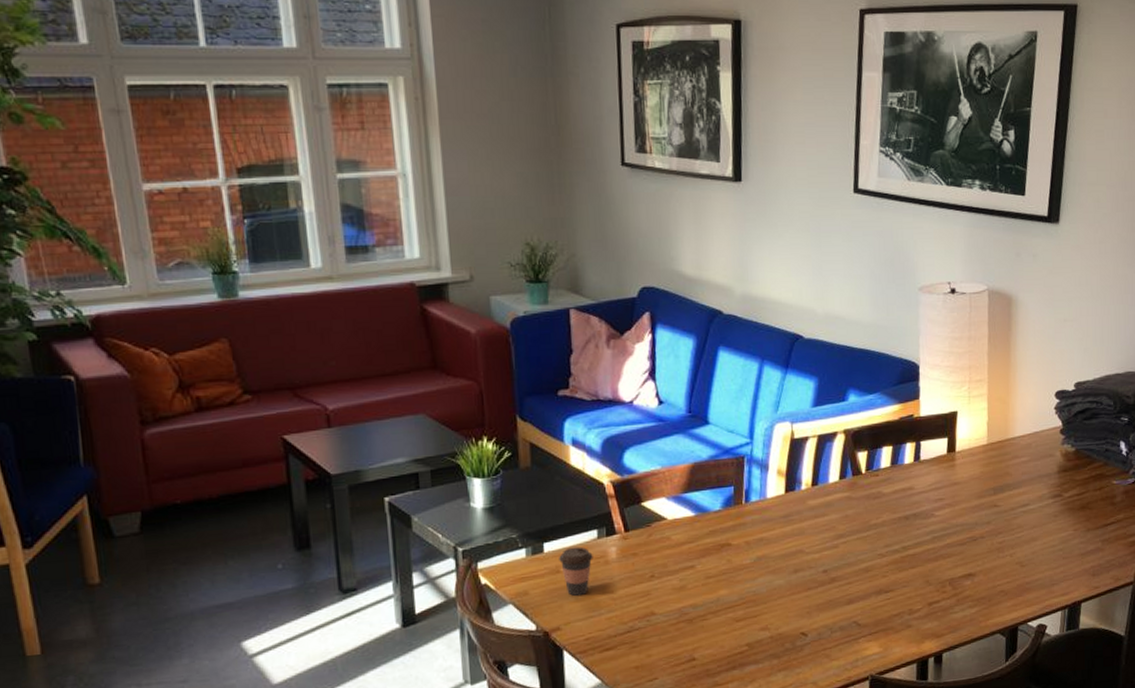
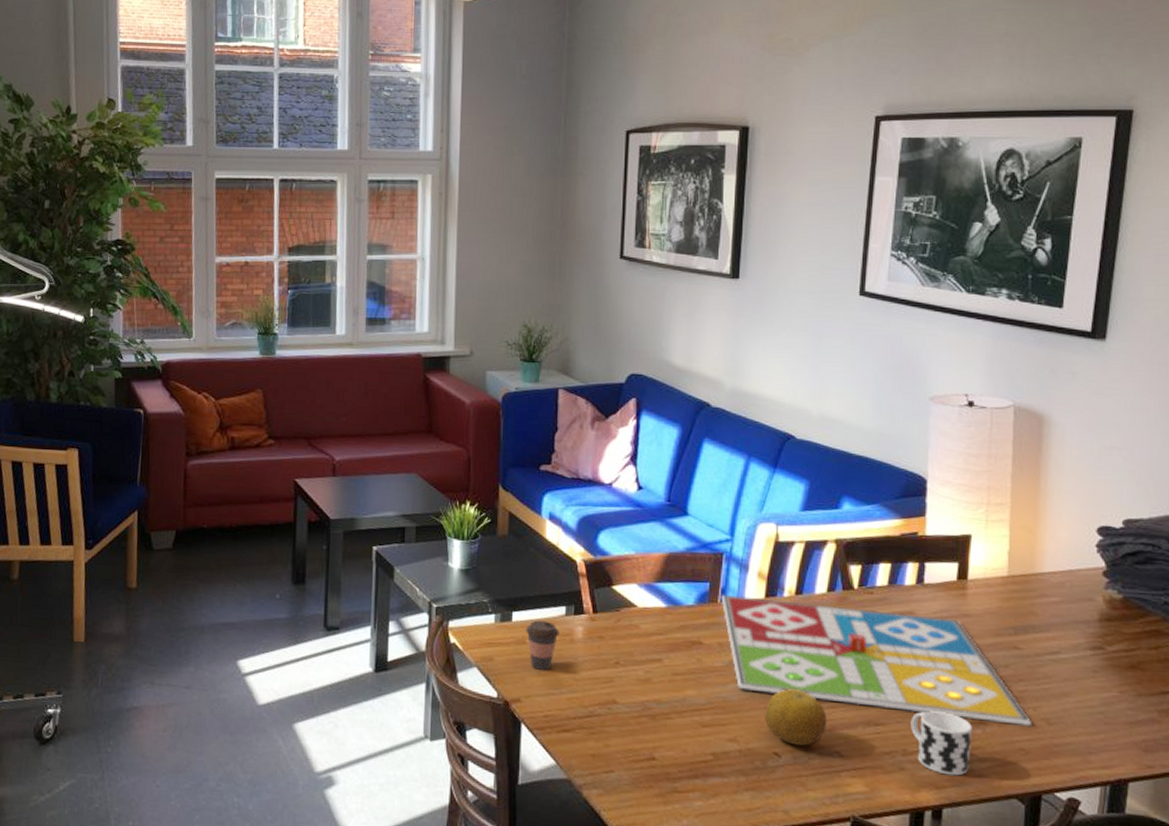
gameboard: none [745,488,1009,582] -> present [721,595,1031,727]
fruit: none [791,572,846,623] -> present [765,688,827,746]
cup: none [914,570,964,625] -> present [911,711,972,776]

